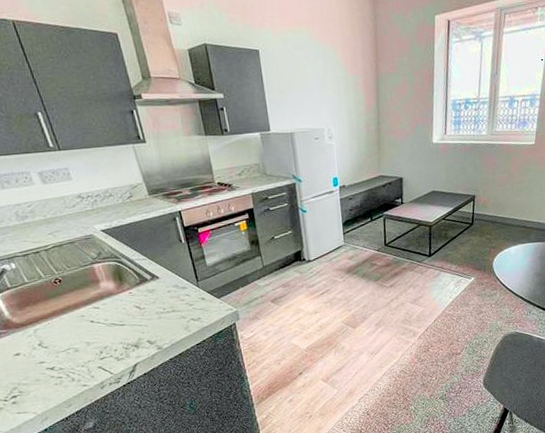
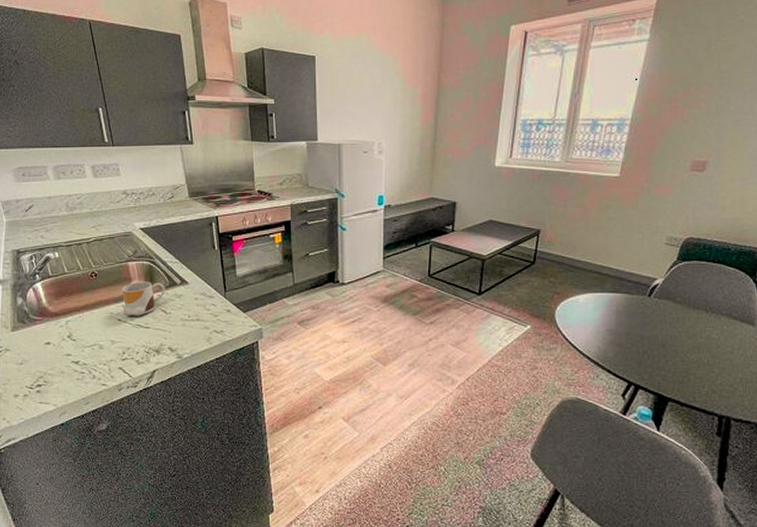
mug: none [90,281,137,316] -> present [121,281,165,316]

